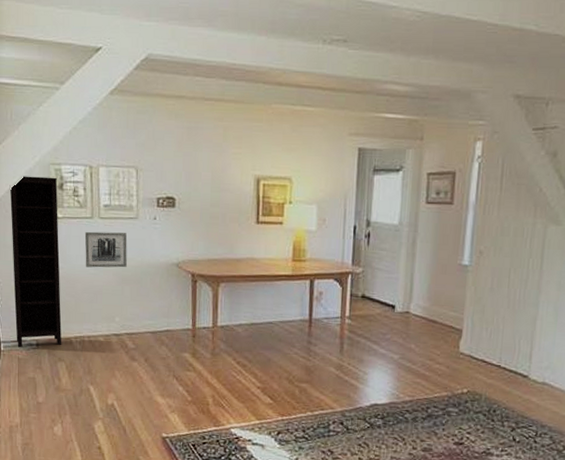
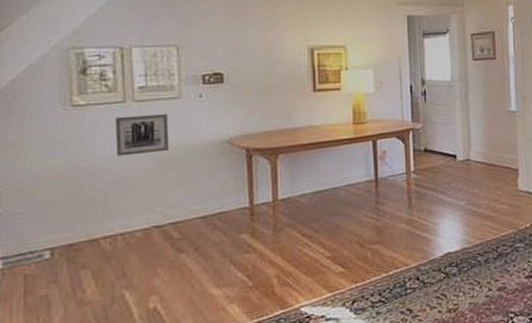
bookcase: present [9,176,62,348] -> none [14,62,87,262]

